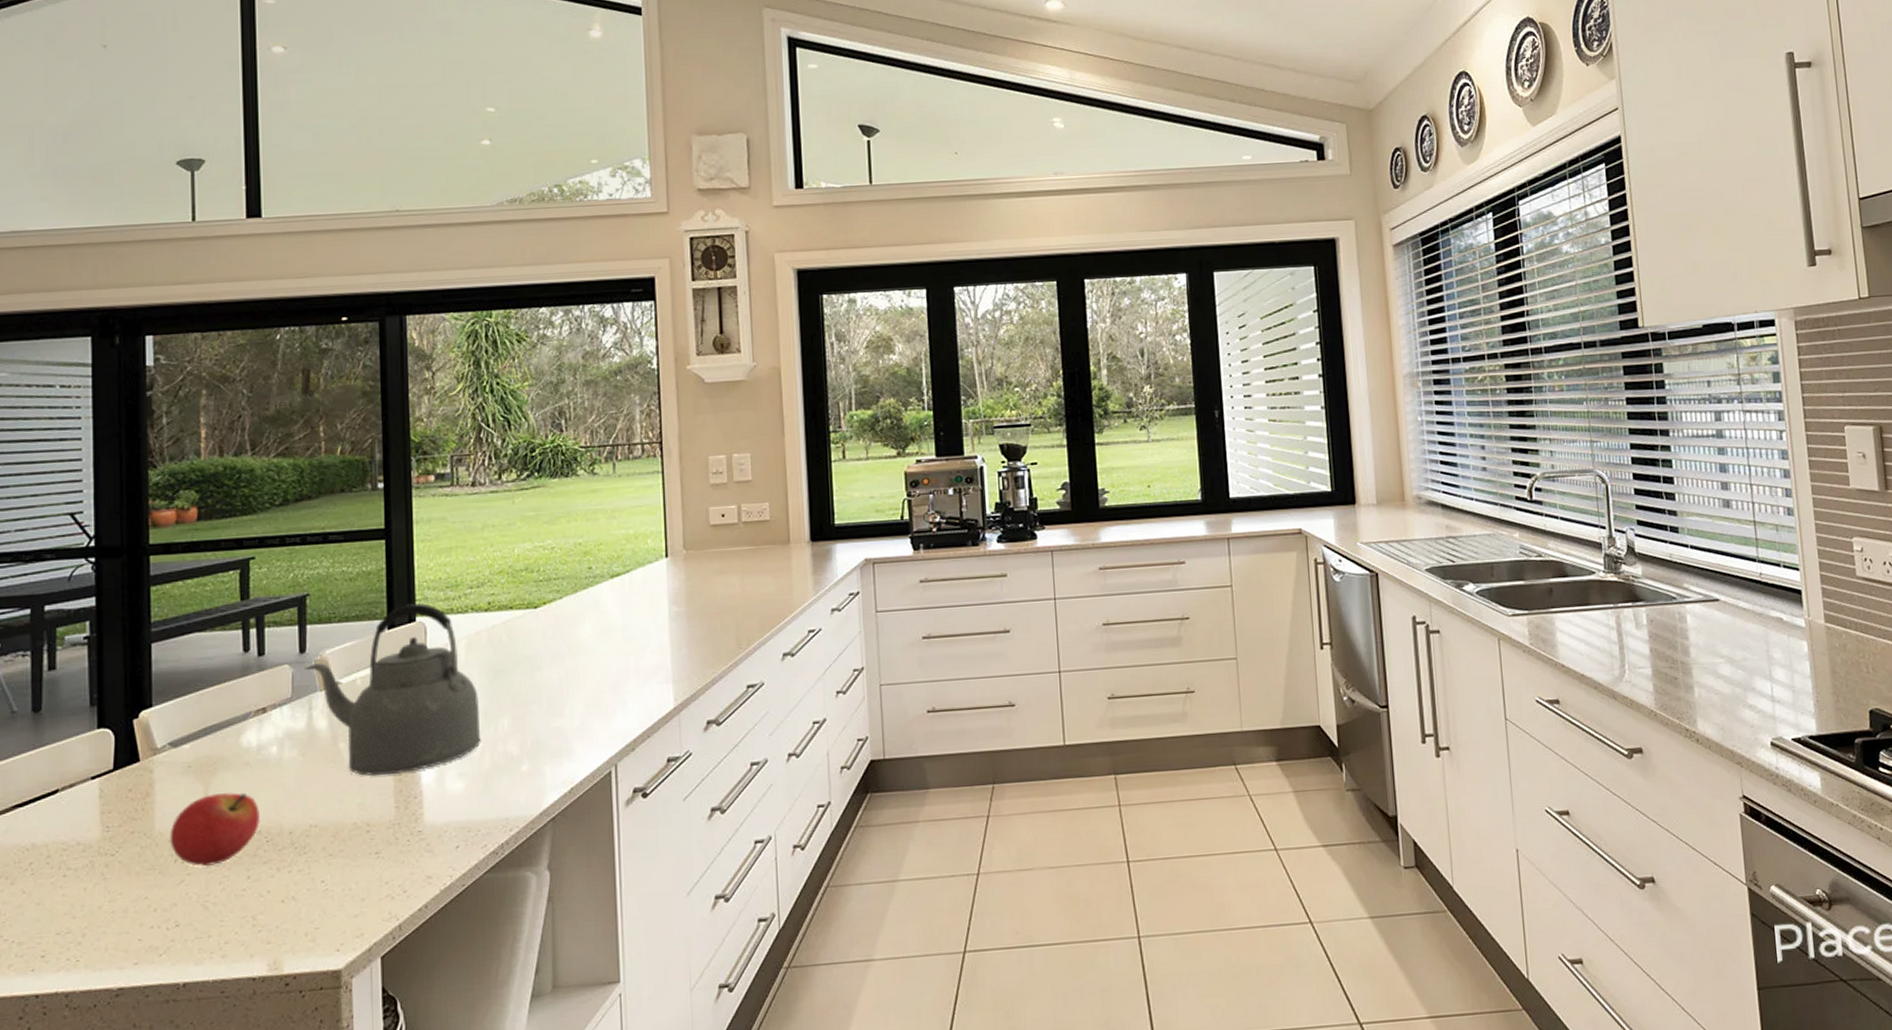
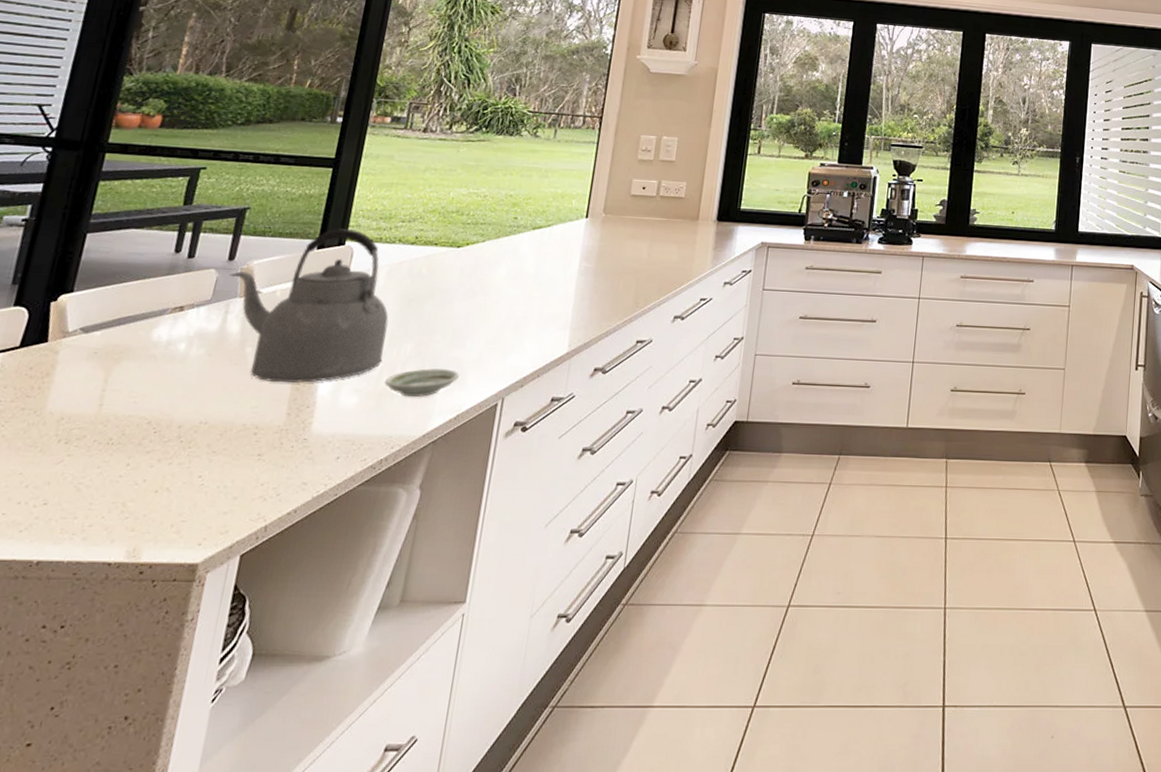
fruit: present [170,792,260,867] -> none [58,381,155,450]
saucer: none [488,740,566,776] -> present [384,368,460,398]

